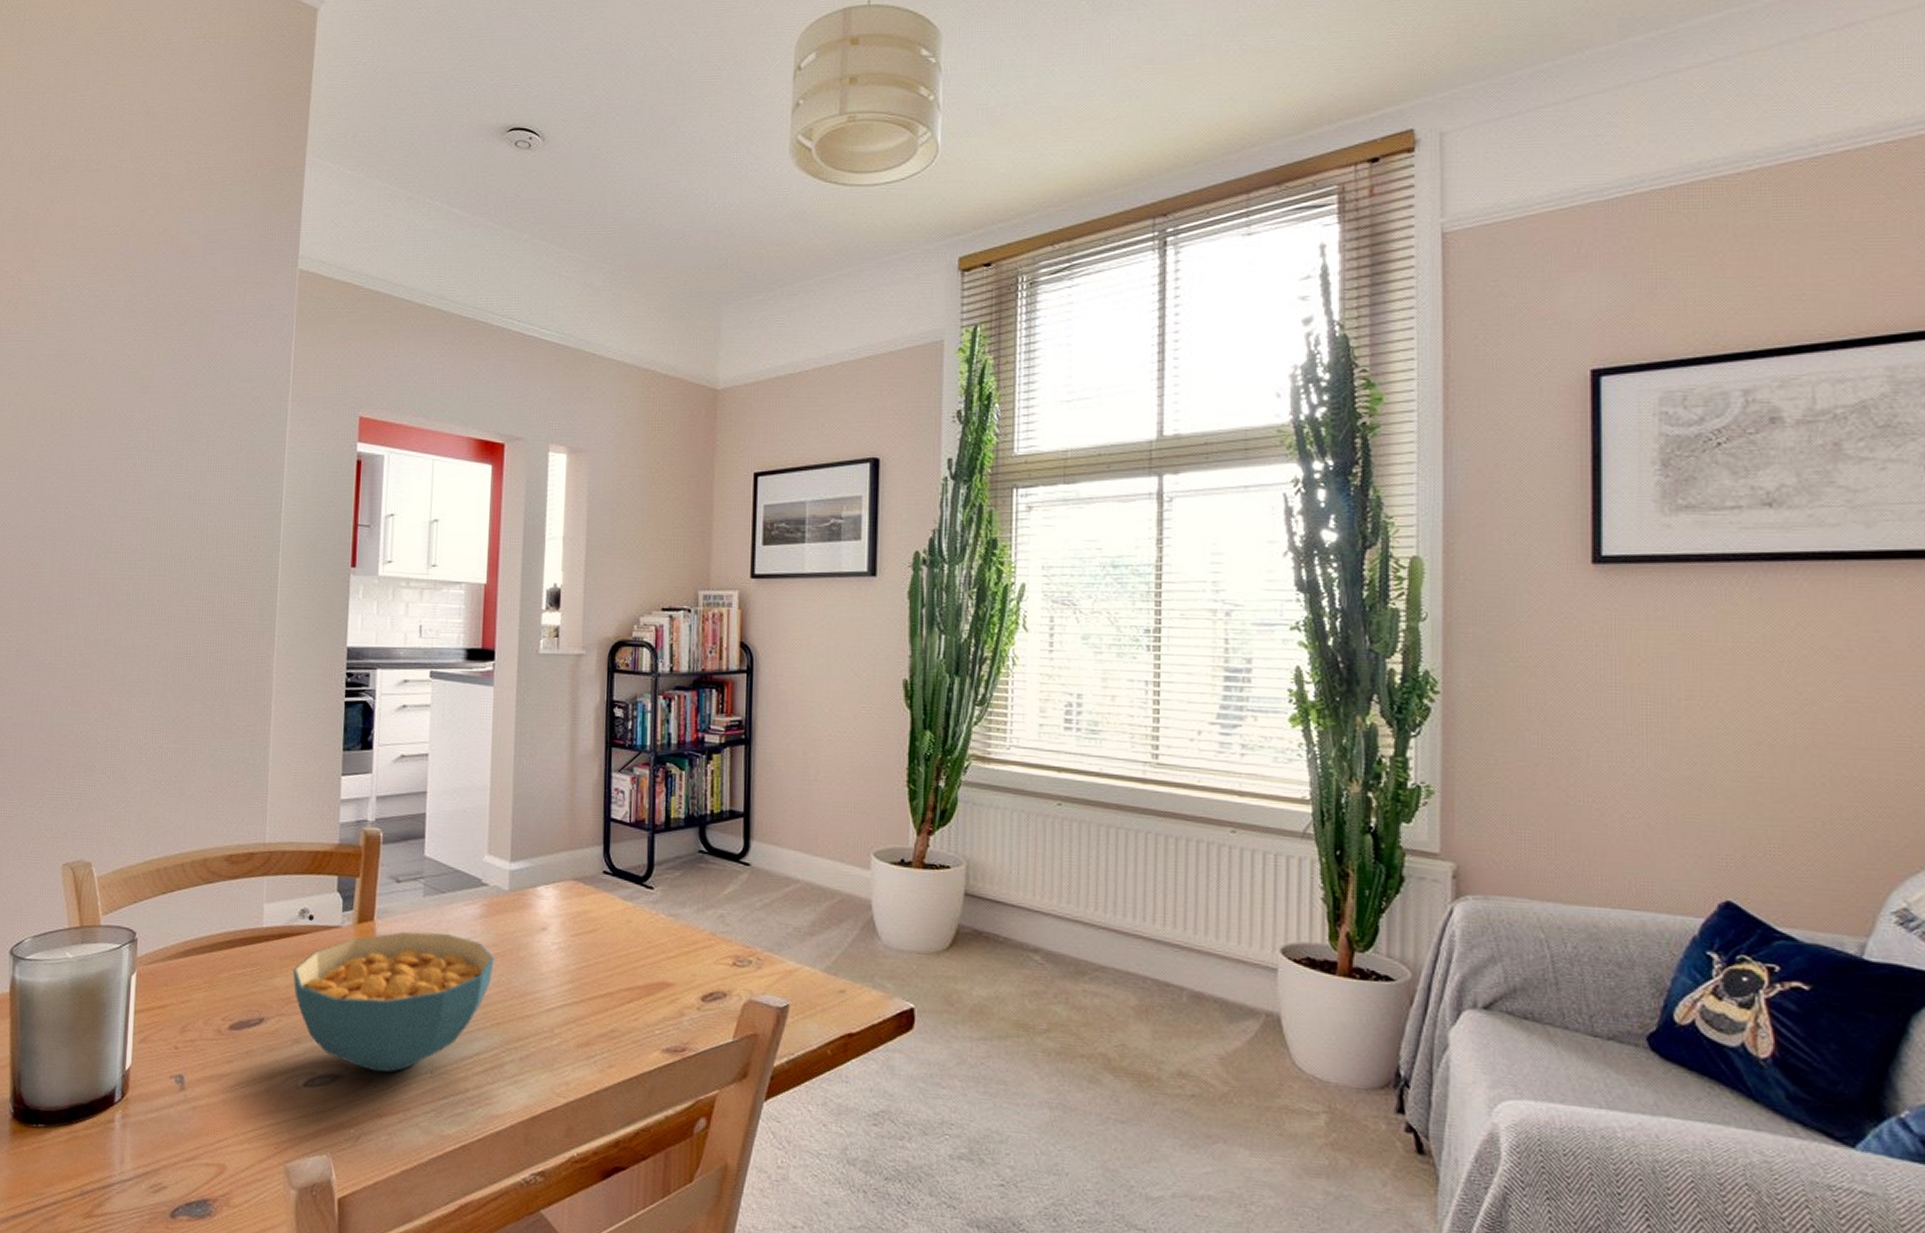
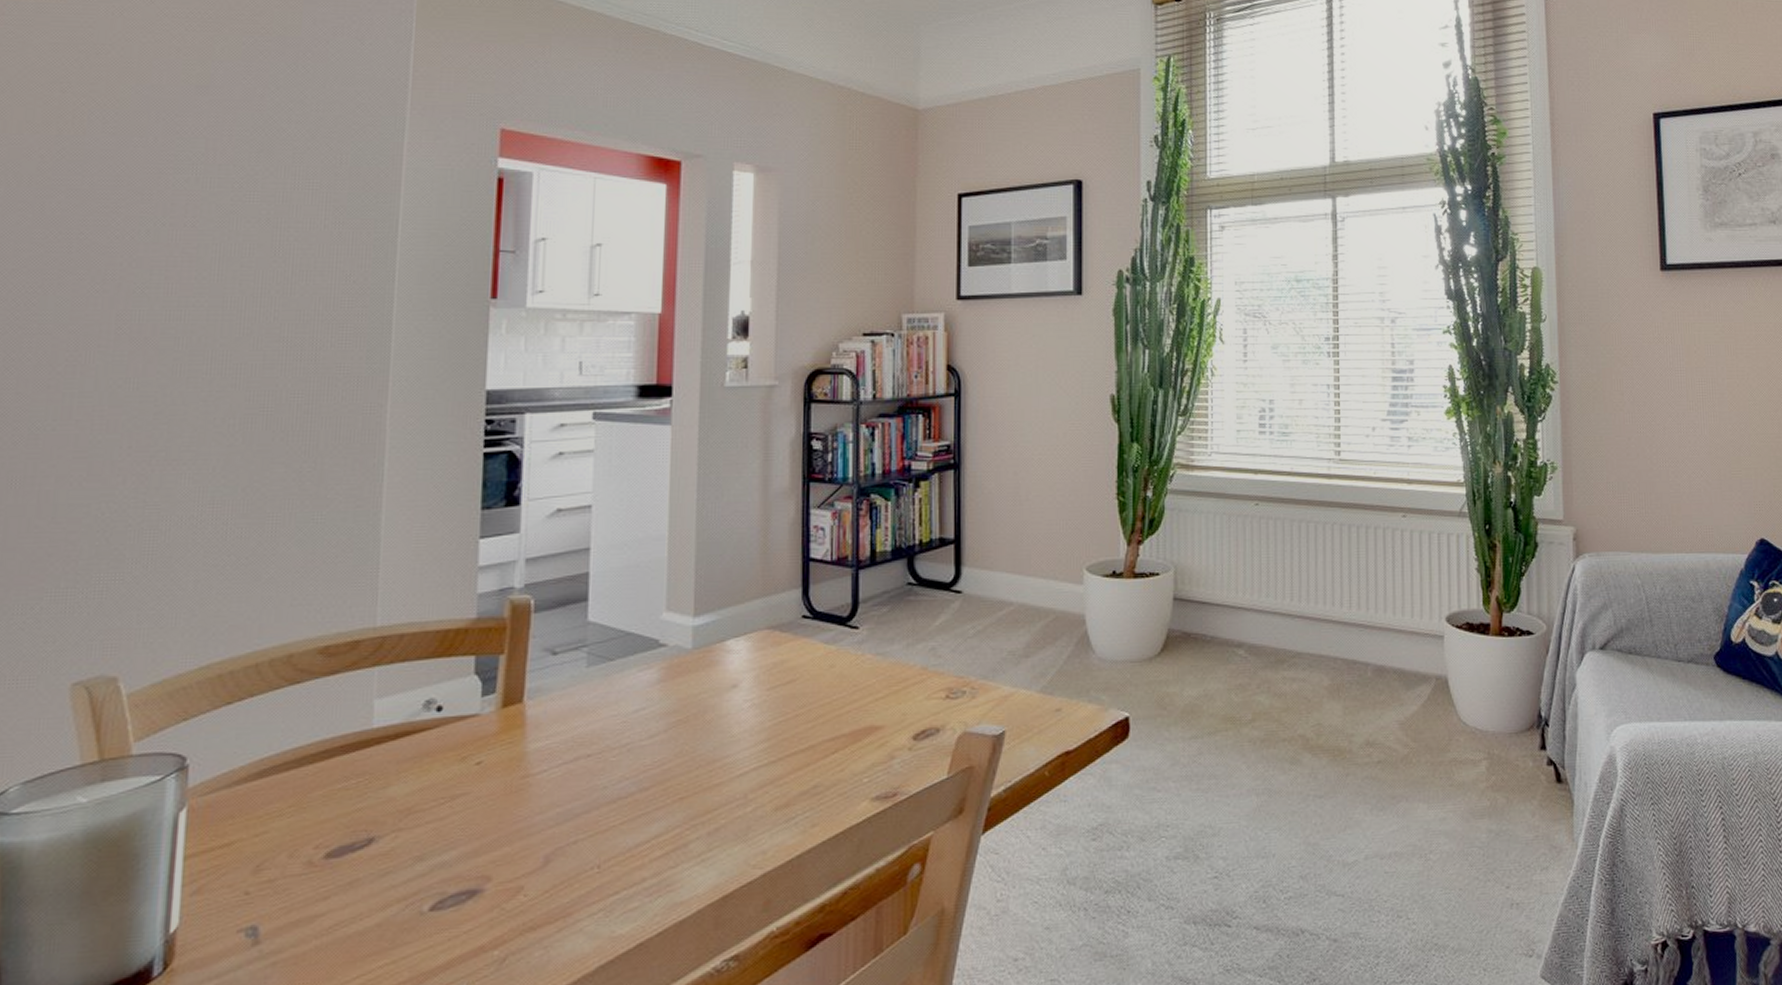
cereal bowl: present [293,932,495,1073] -> none [415,705,676,878]

